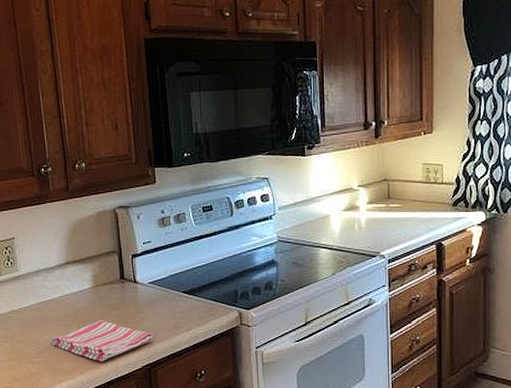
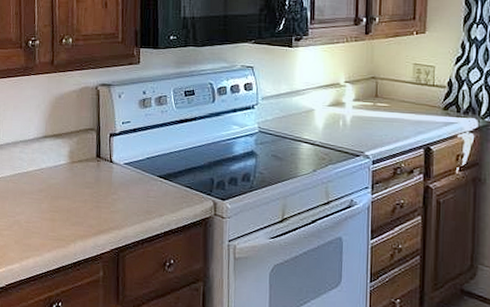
dish towel: present [50,320,153,362] -> none [21,197,125,241]

